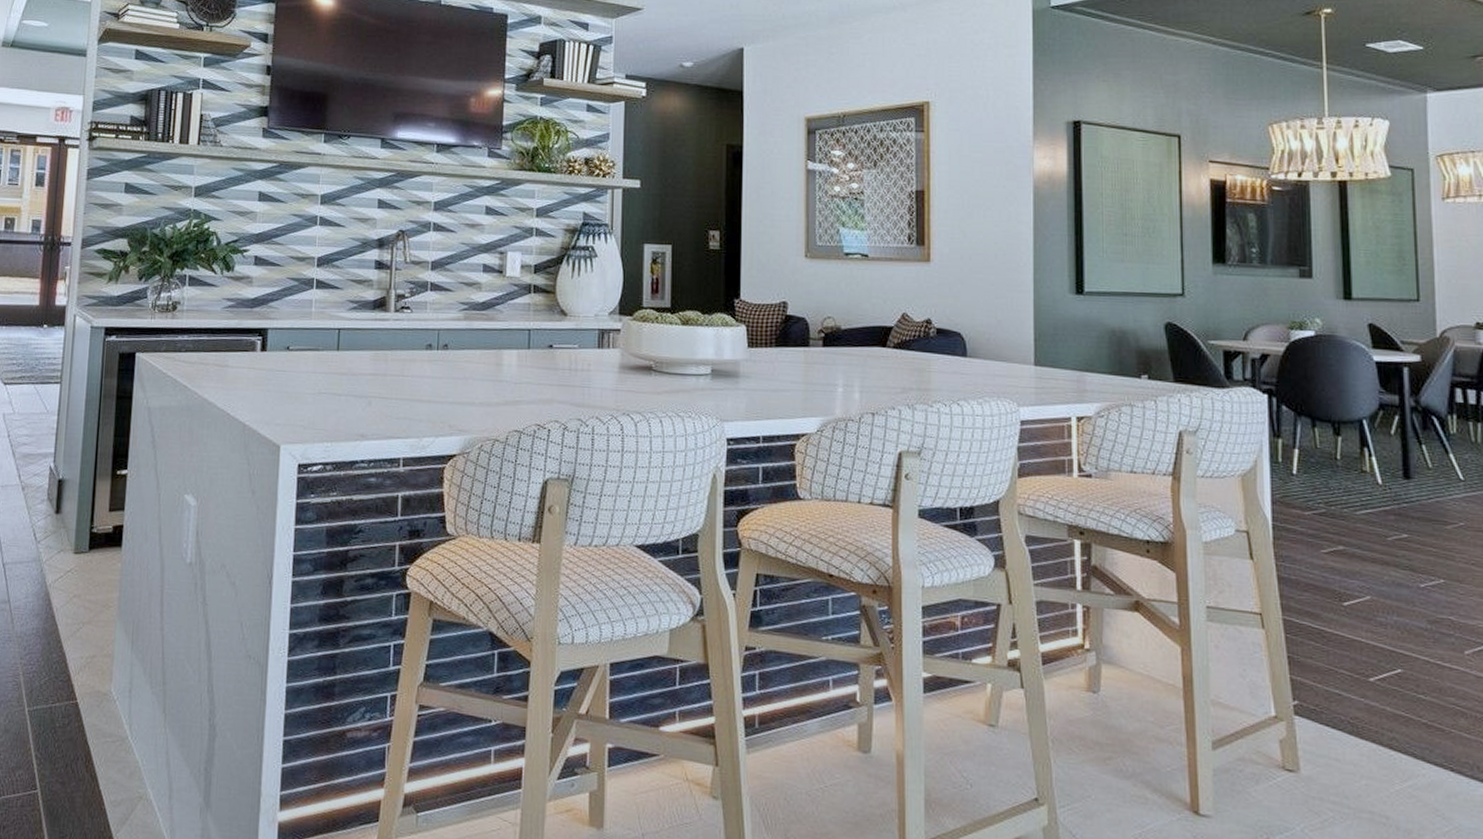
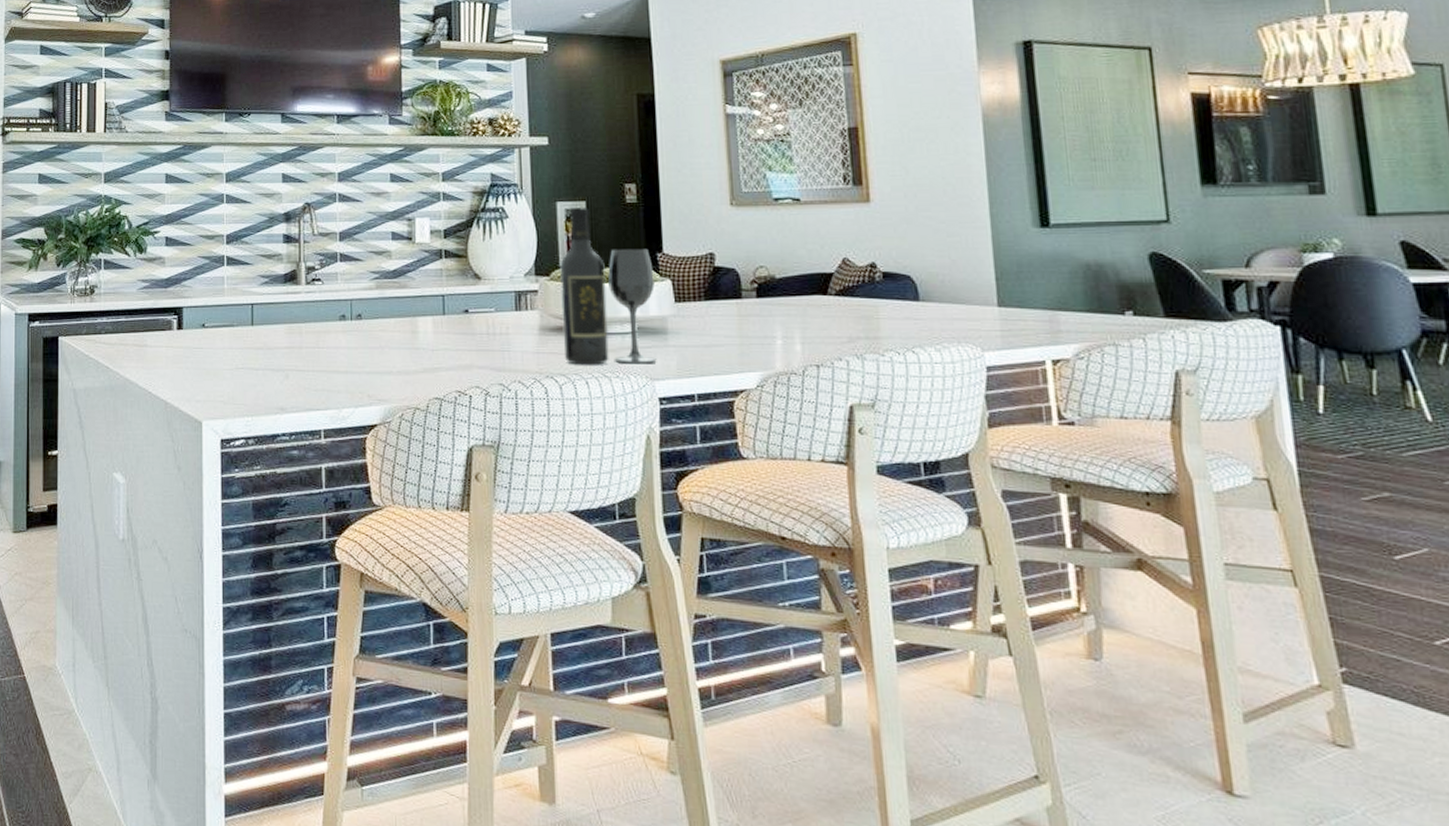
wine bottle: none [641,250,685,404] -> present [559,207,609,365]
wine glass: none [687,293,730,406] -> present [608,248,657,364]

